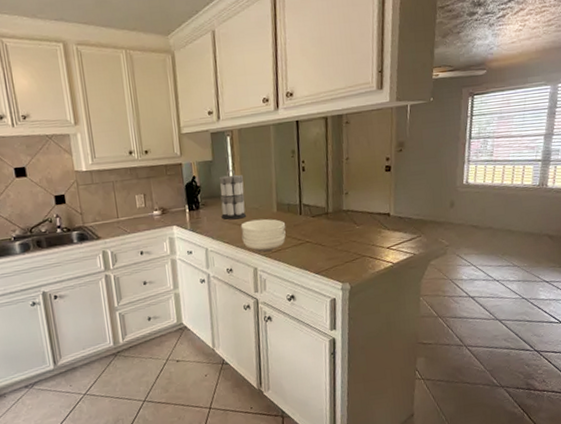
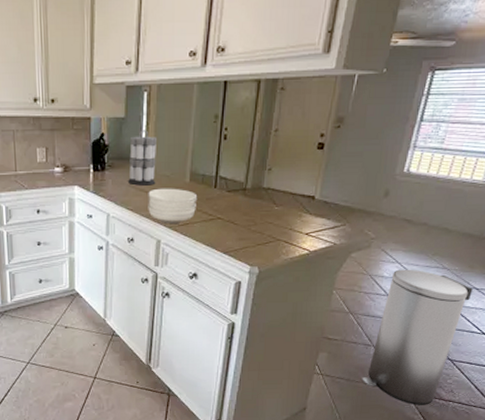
pedal bin: none [460,269,544,399] -> present [362,269,473,405]

